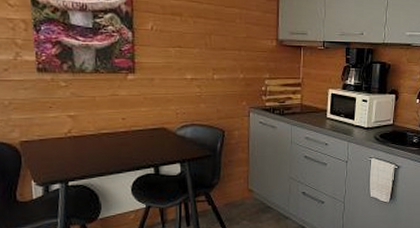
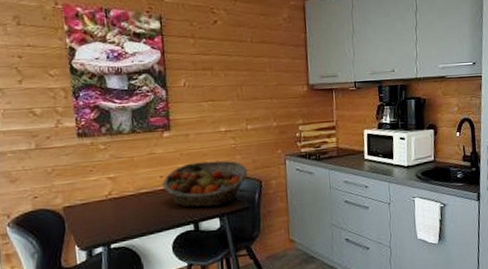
fruit basket: none [124,107,212,152] -> present [162,160,248,208]

